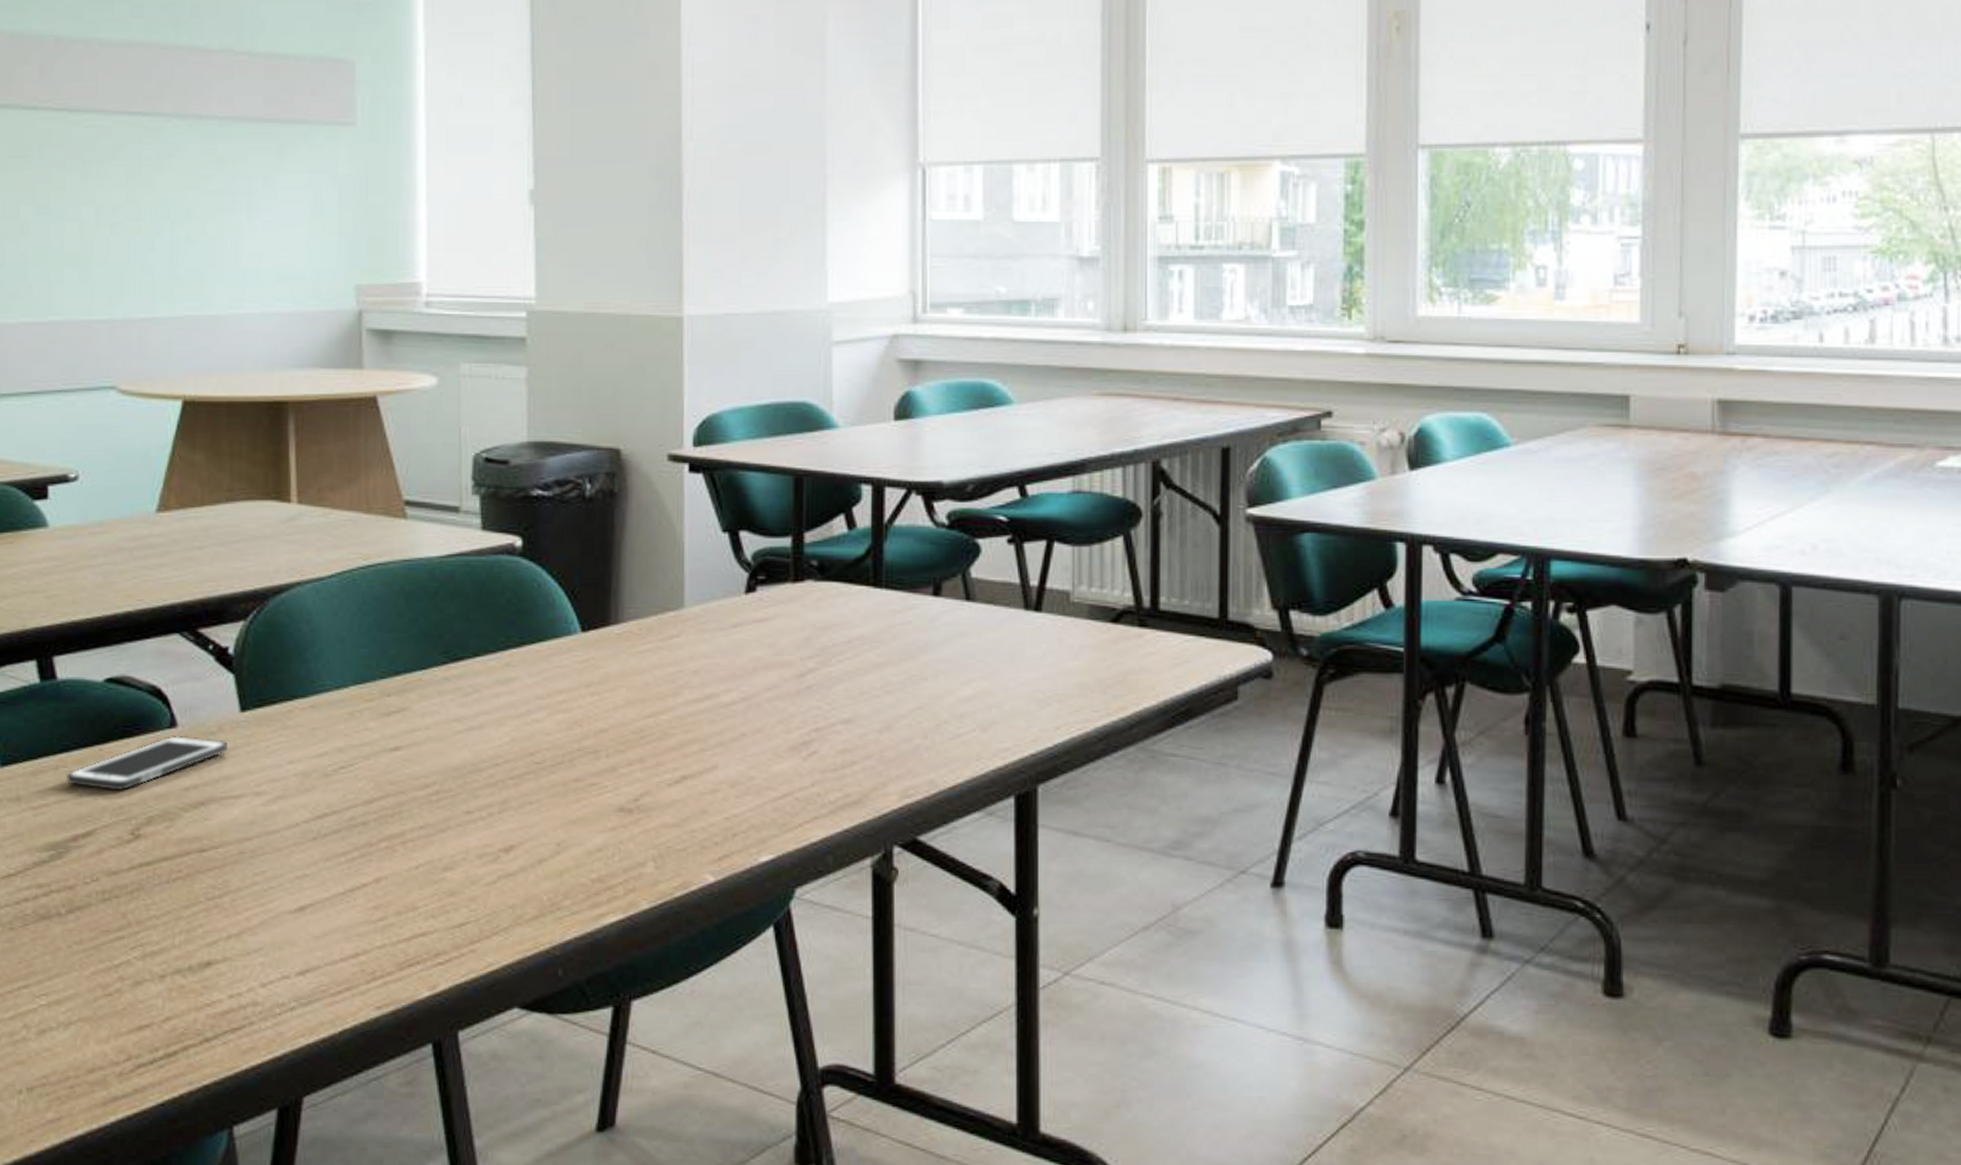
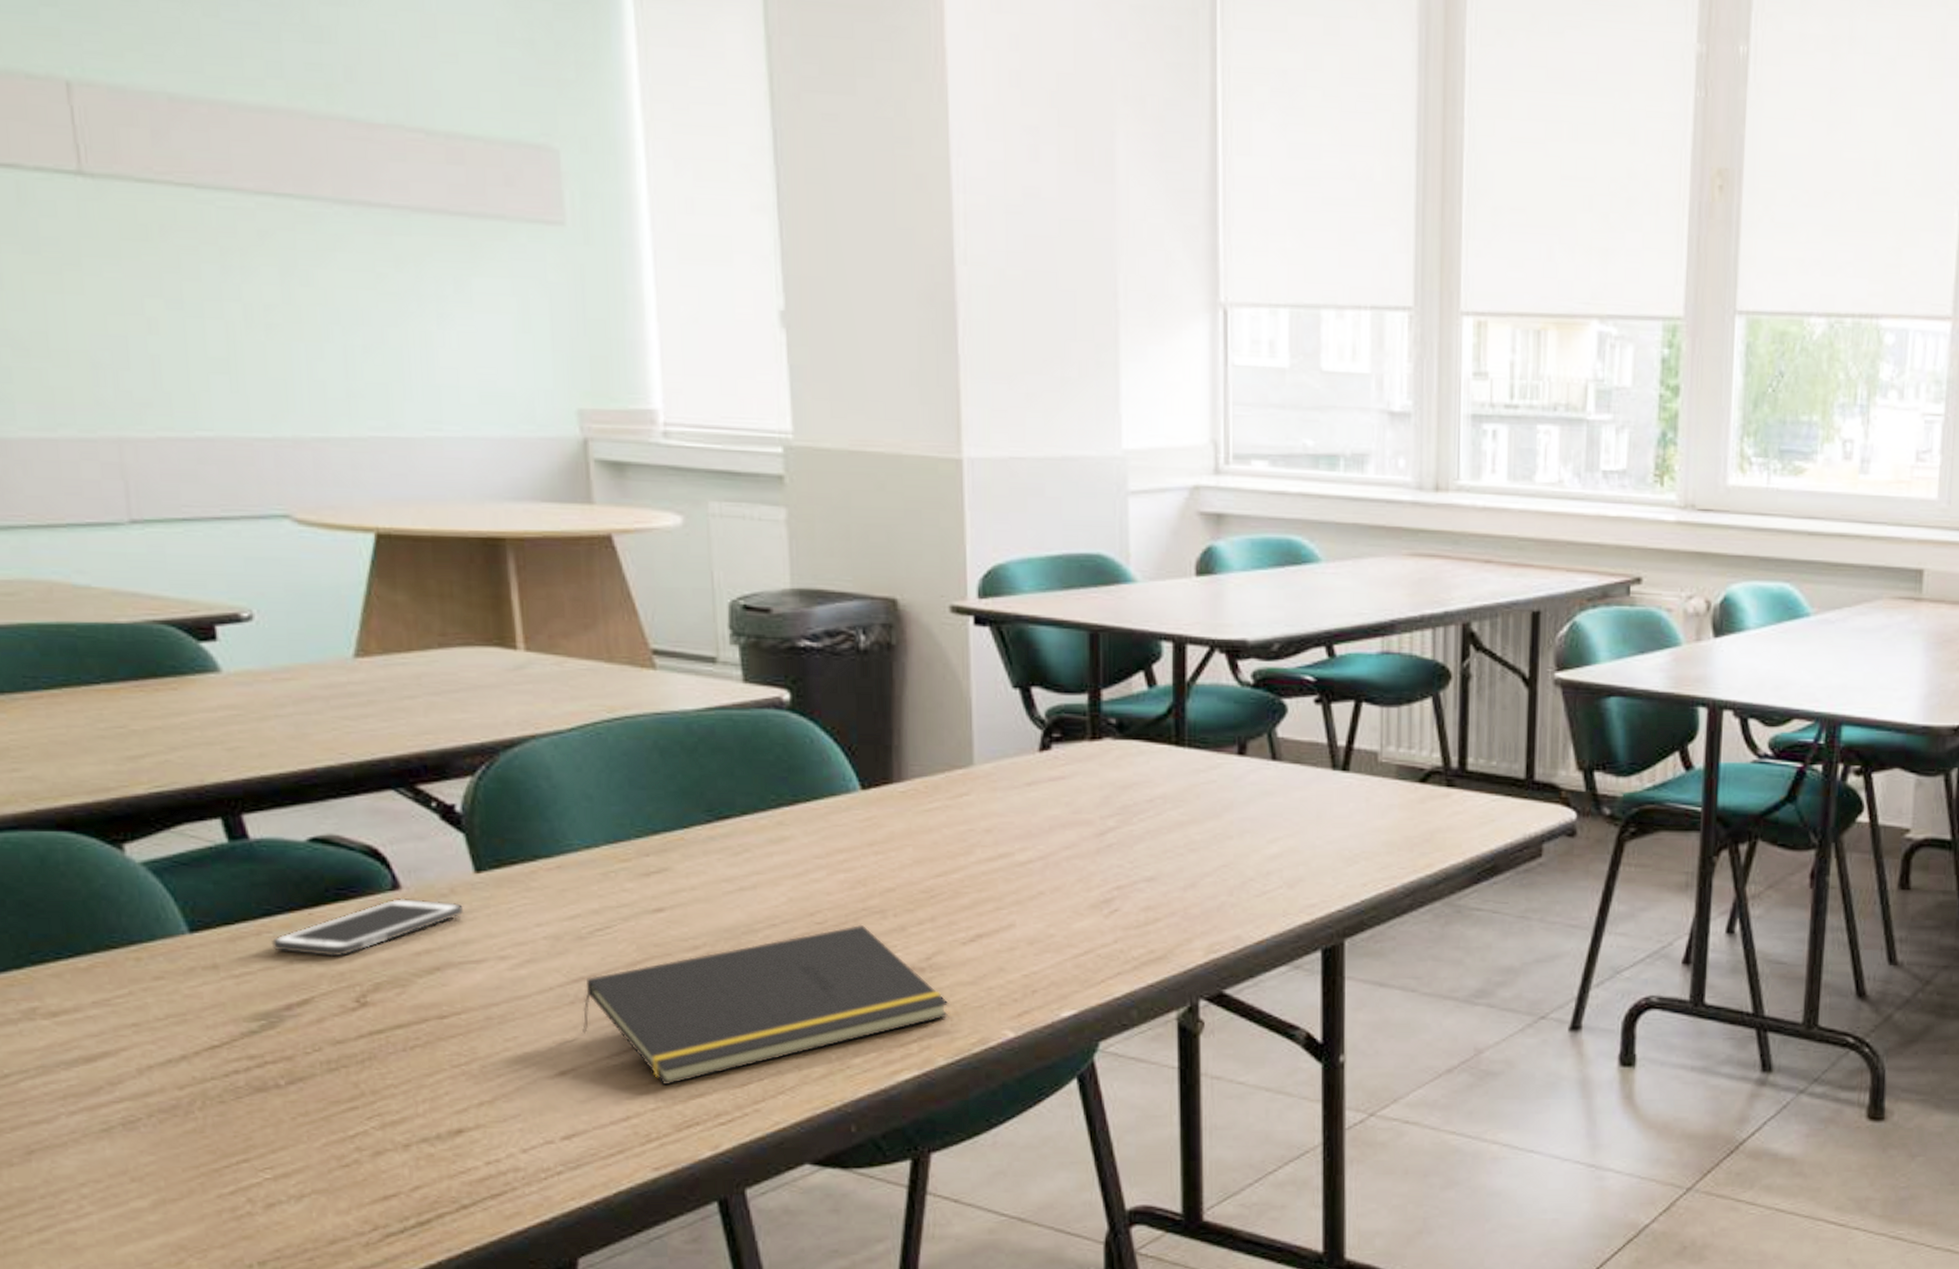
notepad: none [322,764,654,923] -> present [582,924,949,1086]

